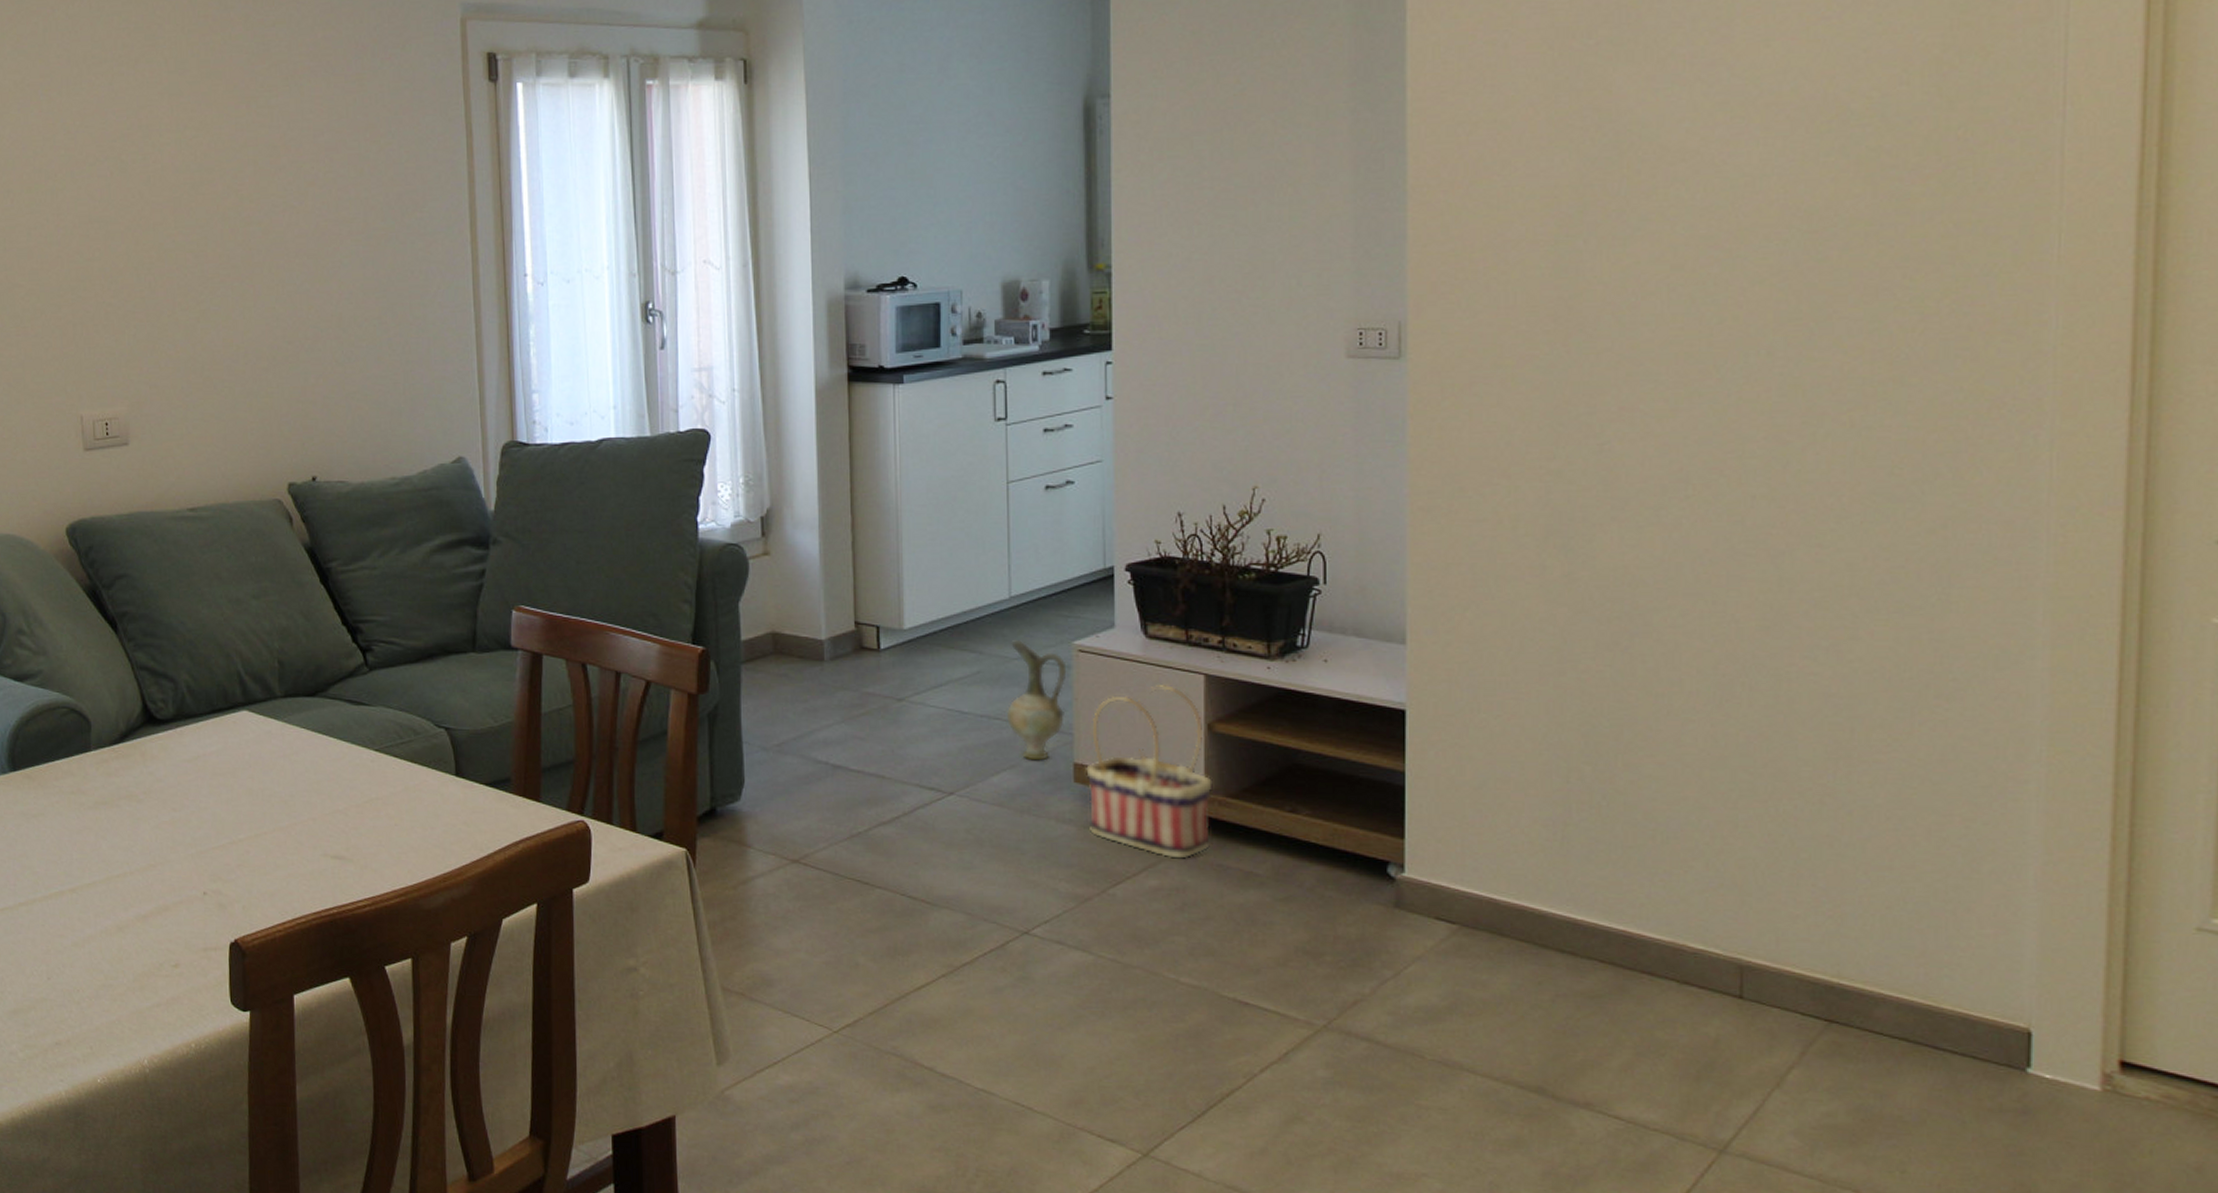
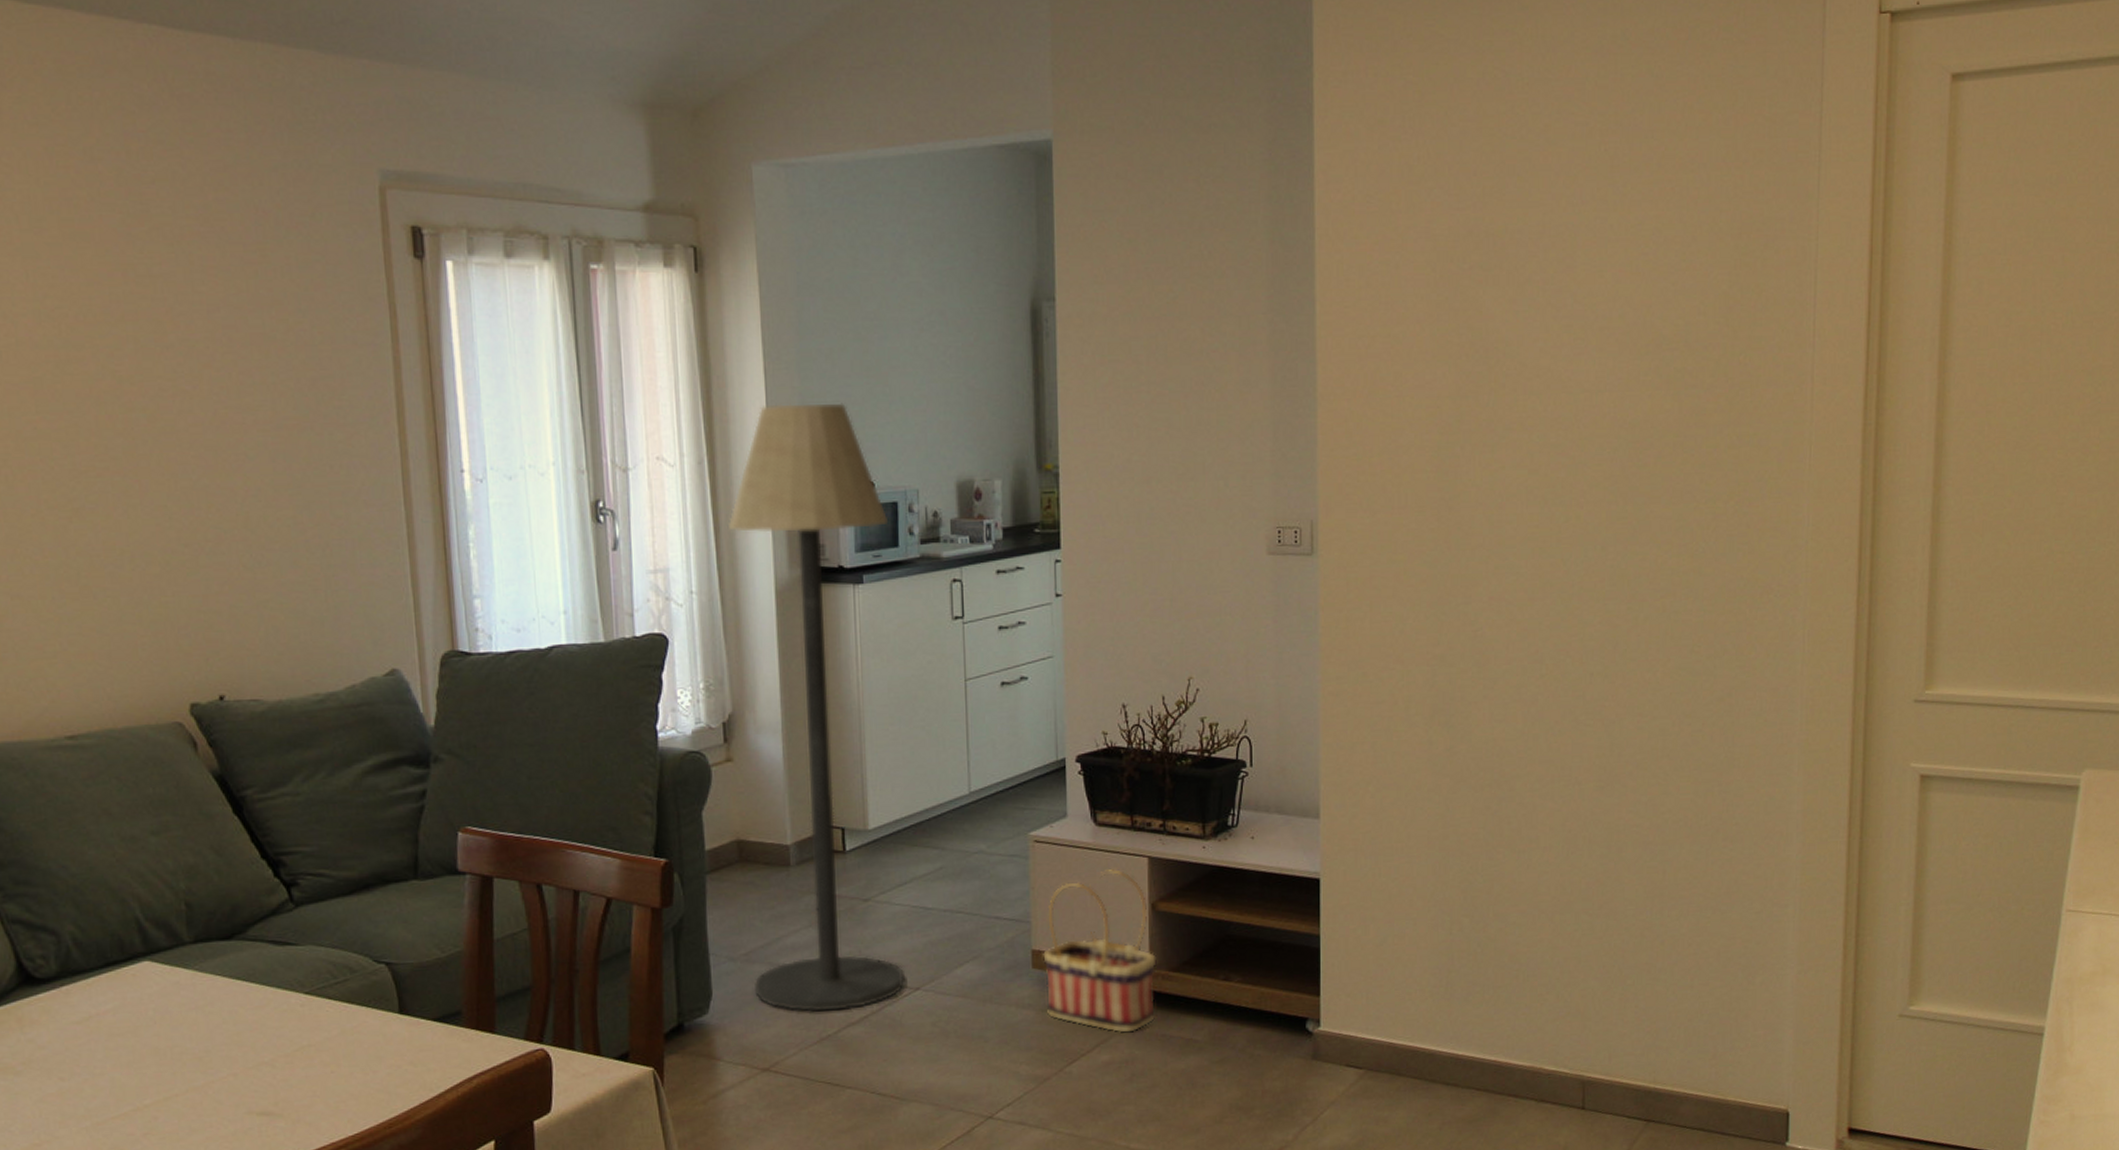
floor lamp: none [770,205,938,809] -> present [727,403,905,1012]
ceramic jug: present [1006,639,1067,761] -> none [967,833,1024,951]

